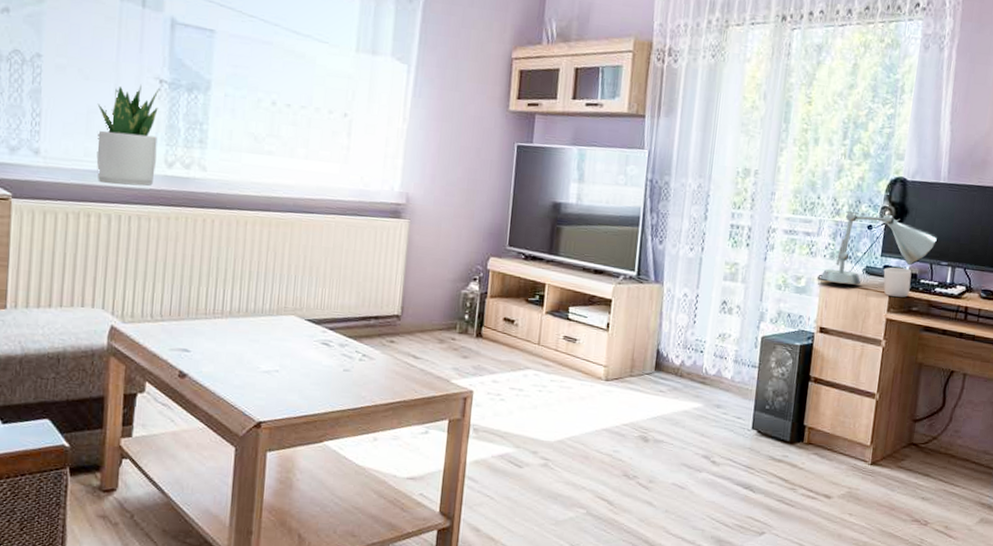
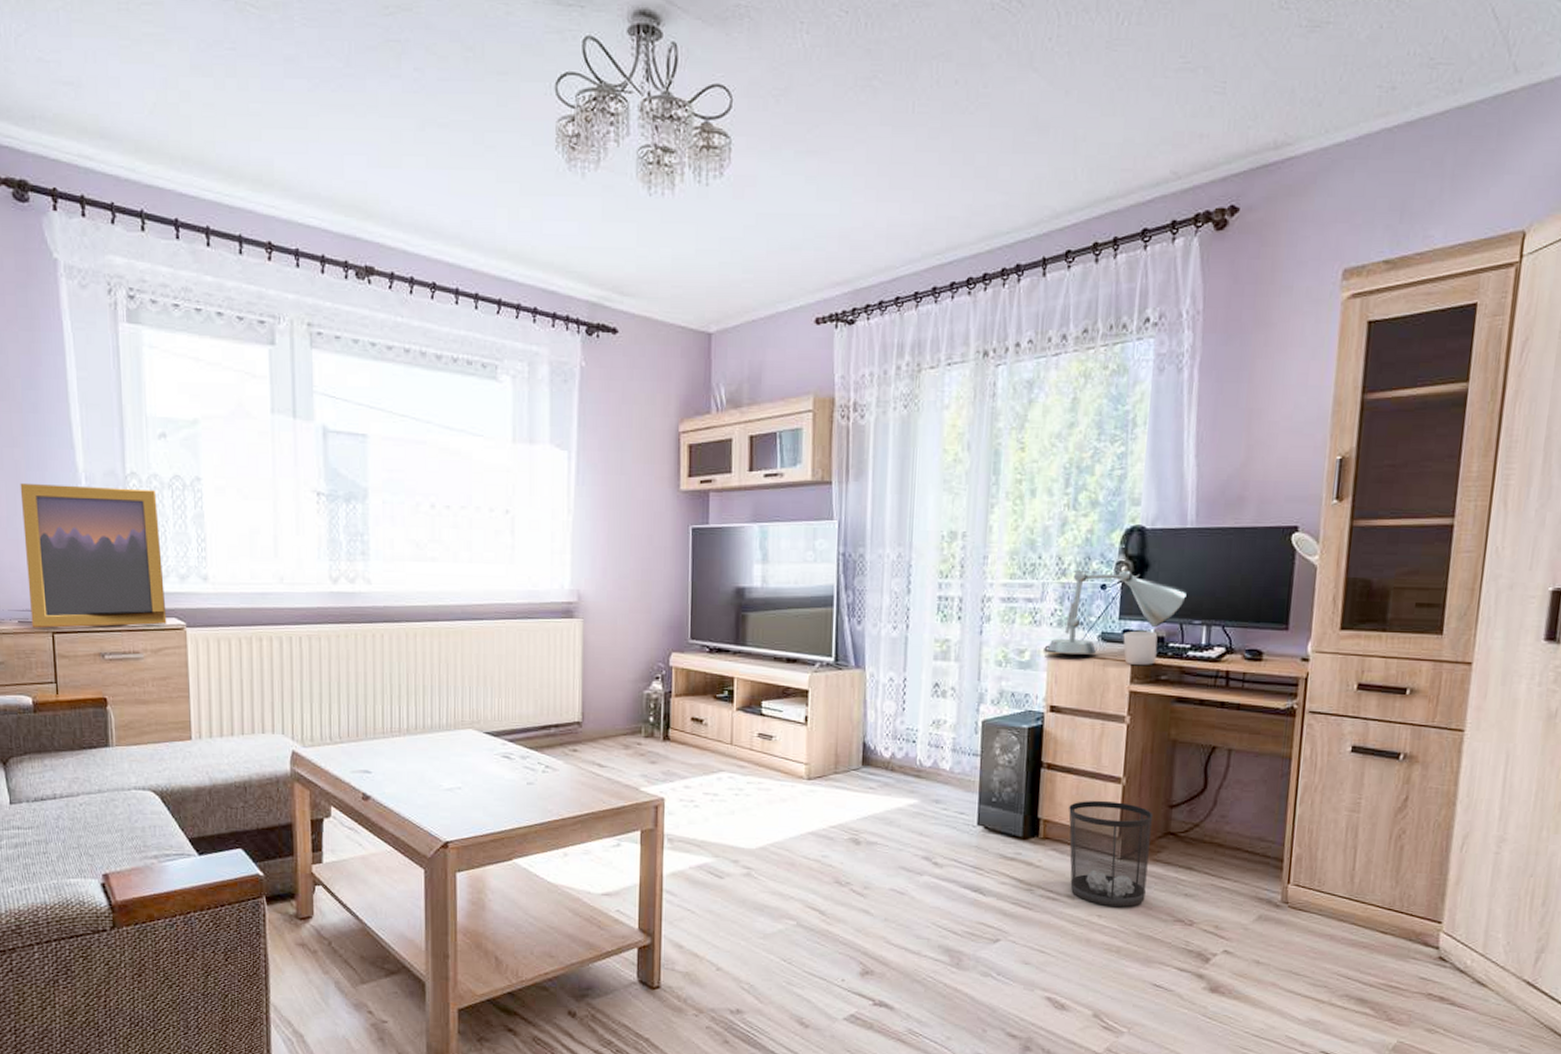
planter: present [96,85,160,187] -> none [258,500,321,606]
waste bin: none [827,412,900,507] -> present [1069,800,1154,907]

